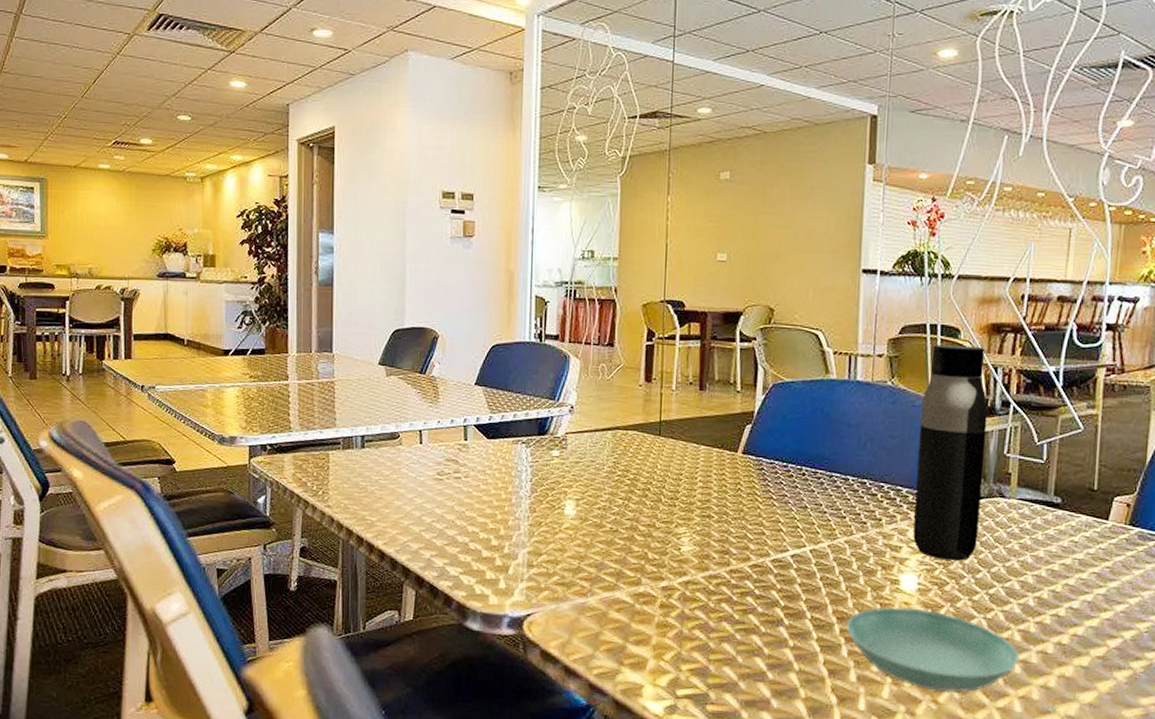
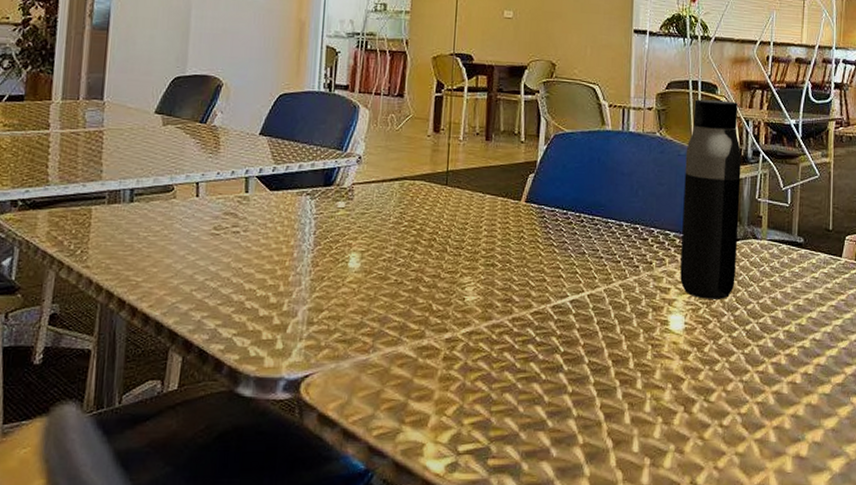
saucer: present [845,607,1020,693] -> none [620,347,773,429]

